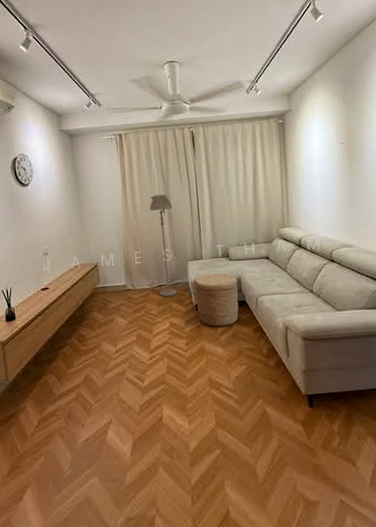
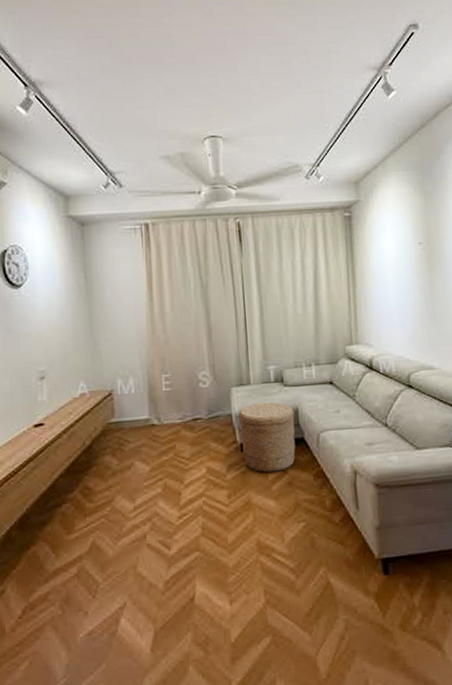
floor lamp: present [149,194,178,297] -> none [182,301,218,434]

